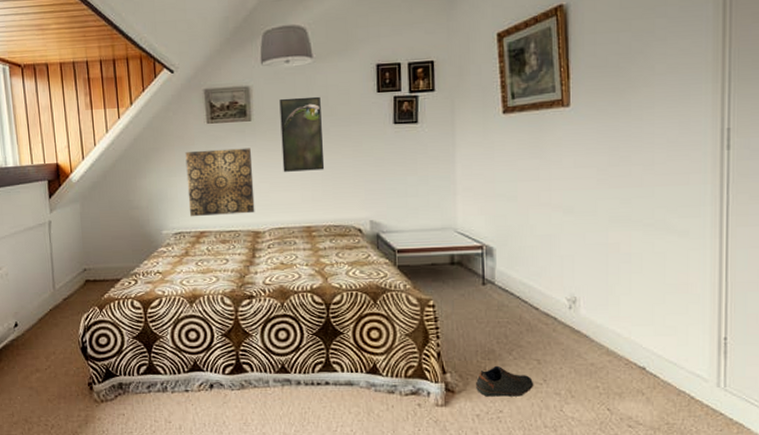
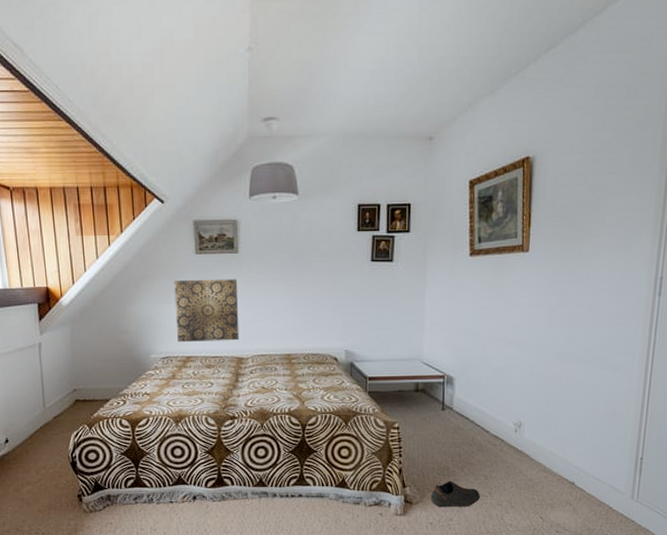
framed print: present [279,96,325,172] -> none [265,232,306,303]

